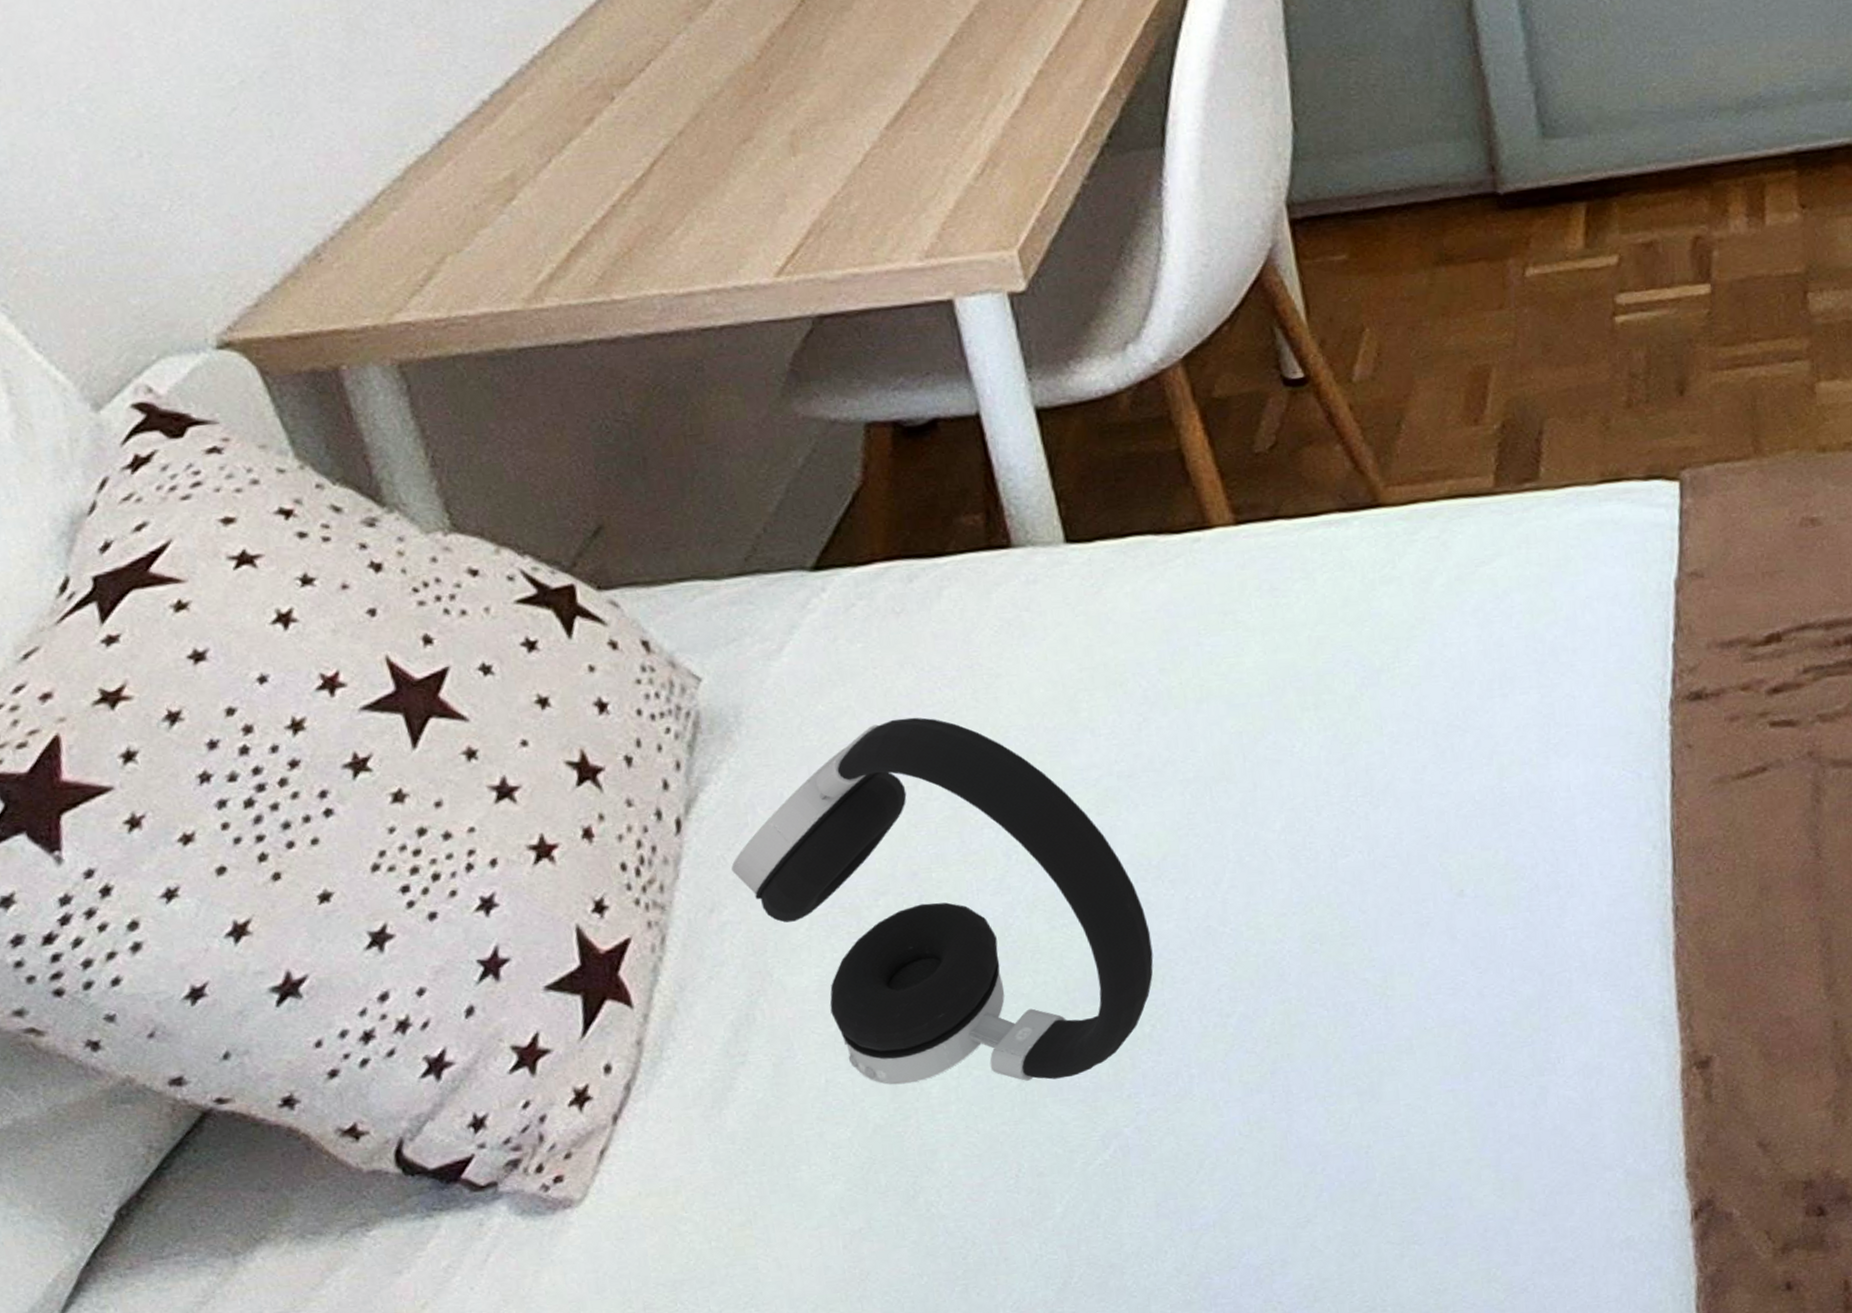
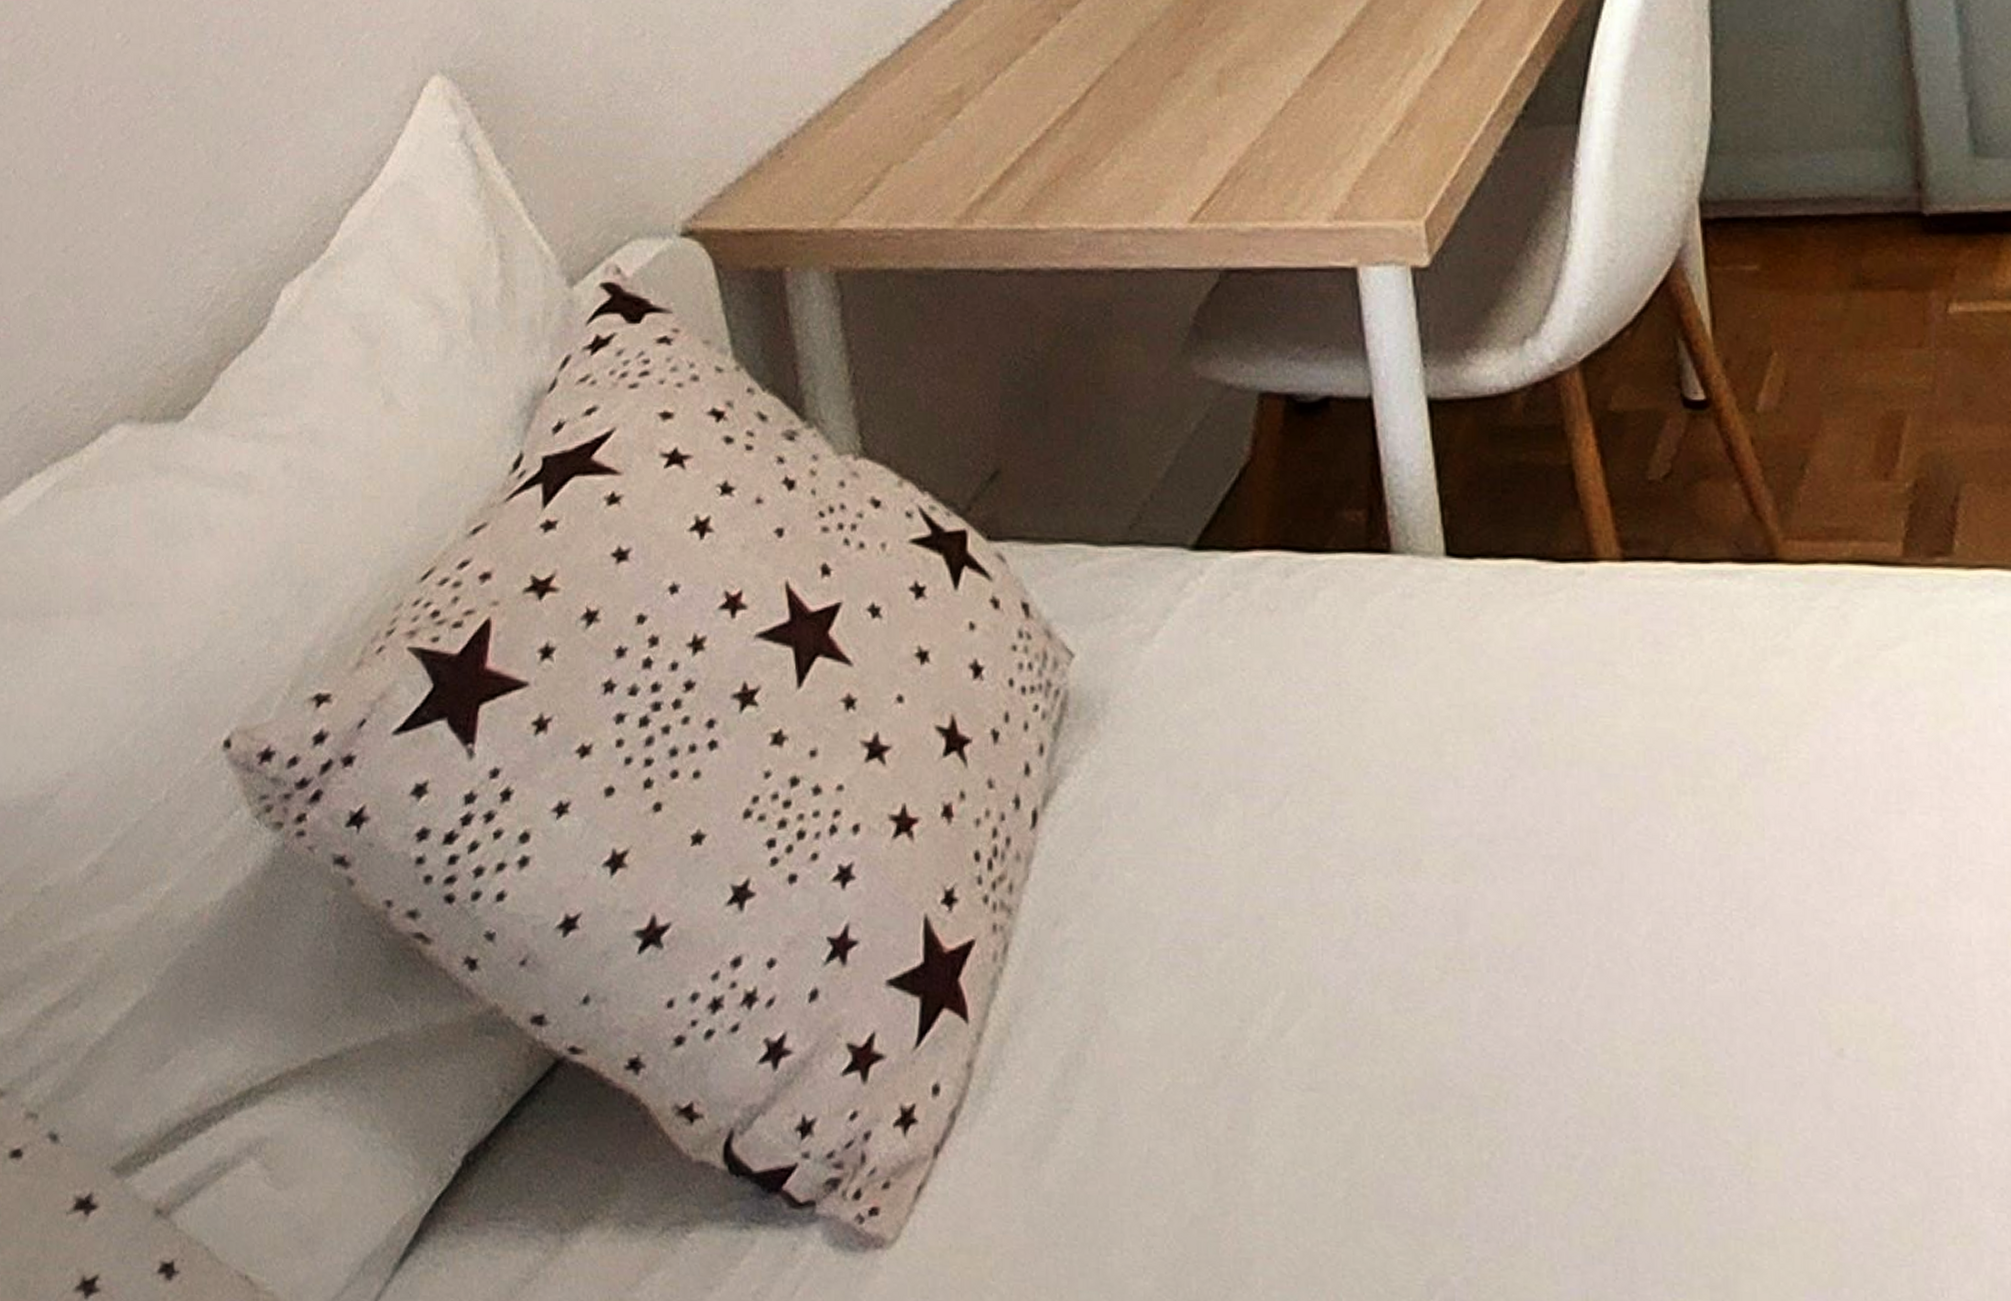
headphones: present [731,717,1154,1085] -> none [1081,732,1499,1199]

